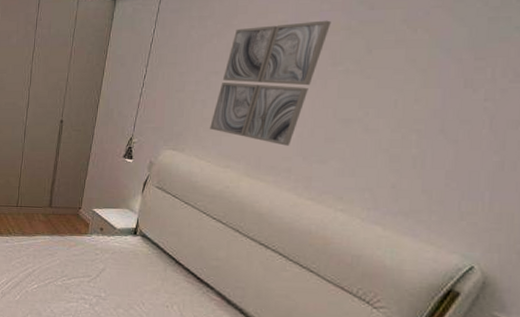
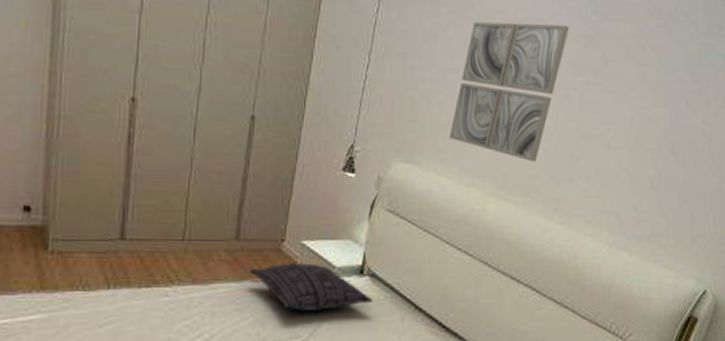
pillow: none [57,224,143,259] -> present [249,263,372,311]

